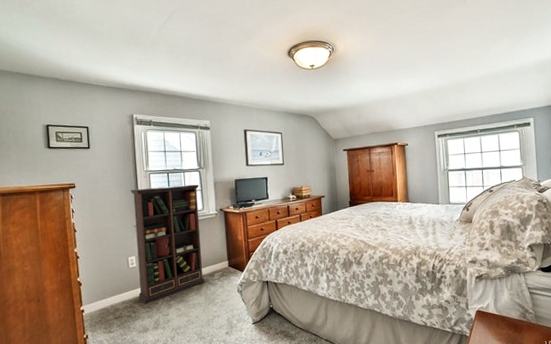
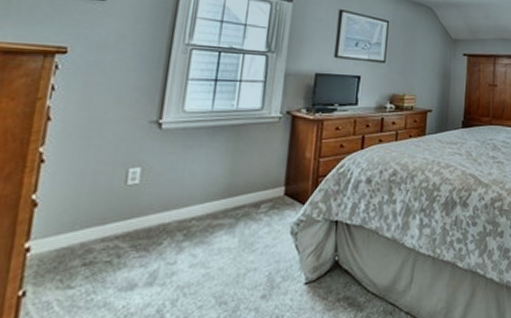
bookcase: present [131,184,205,304] -> none [132,67,263,245]

